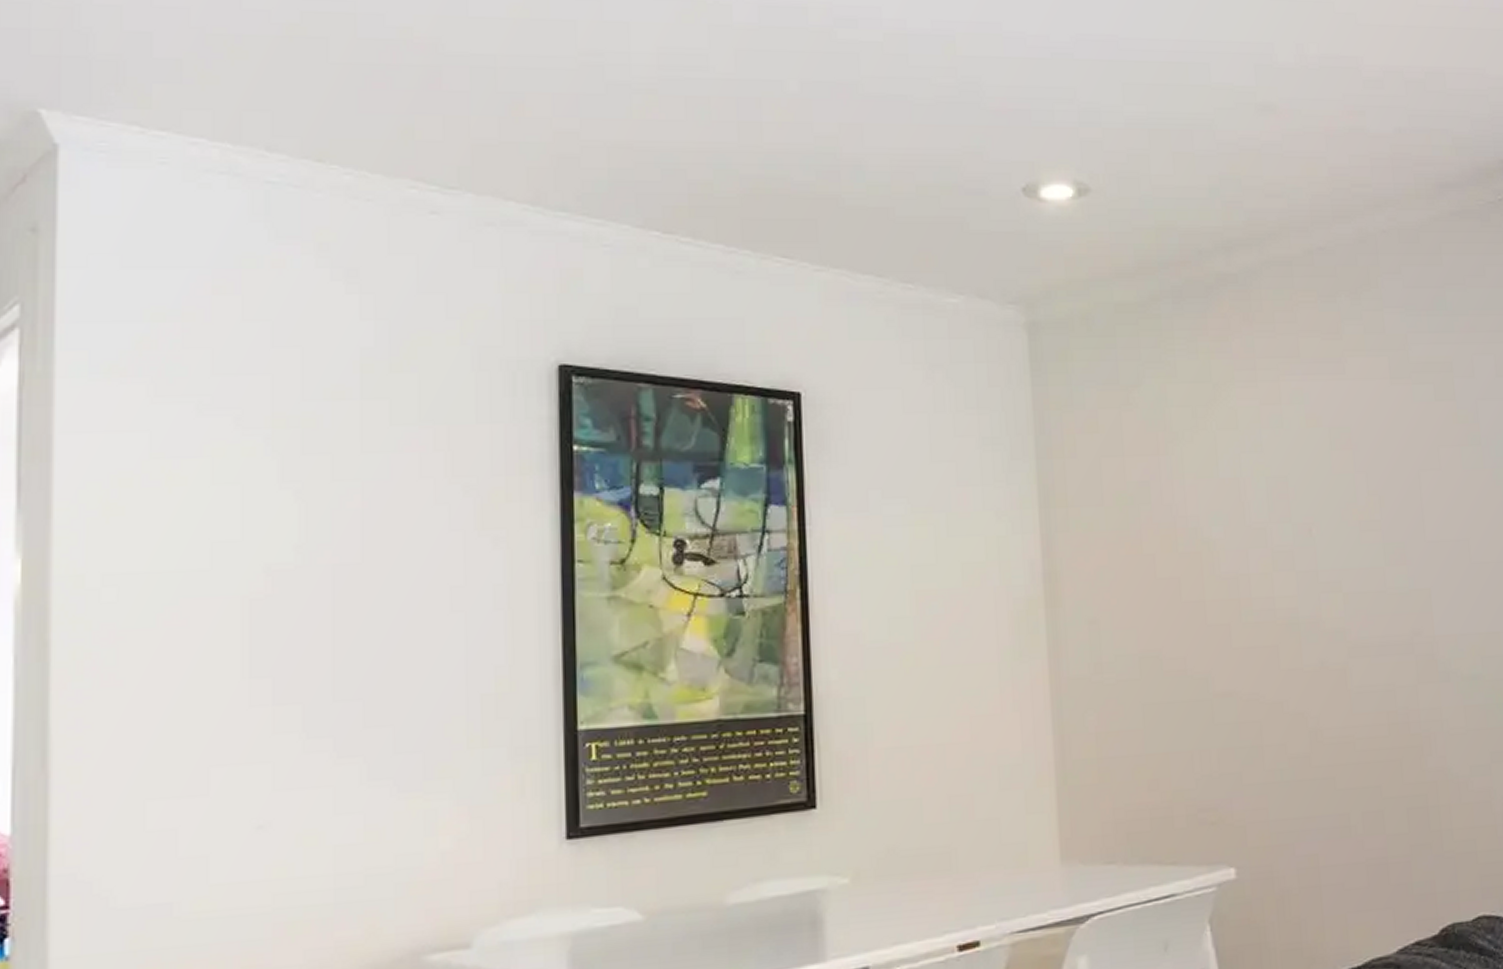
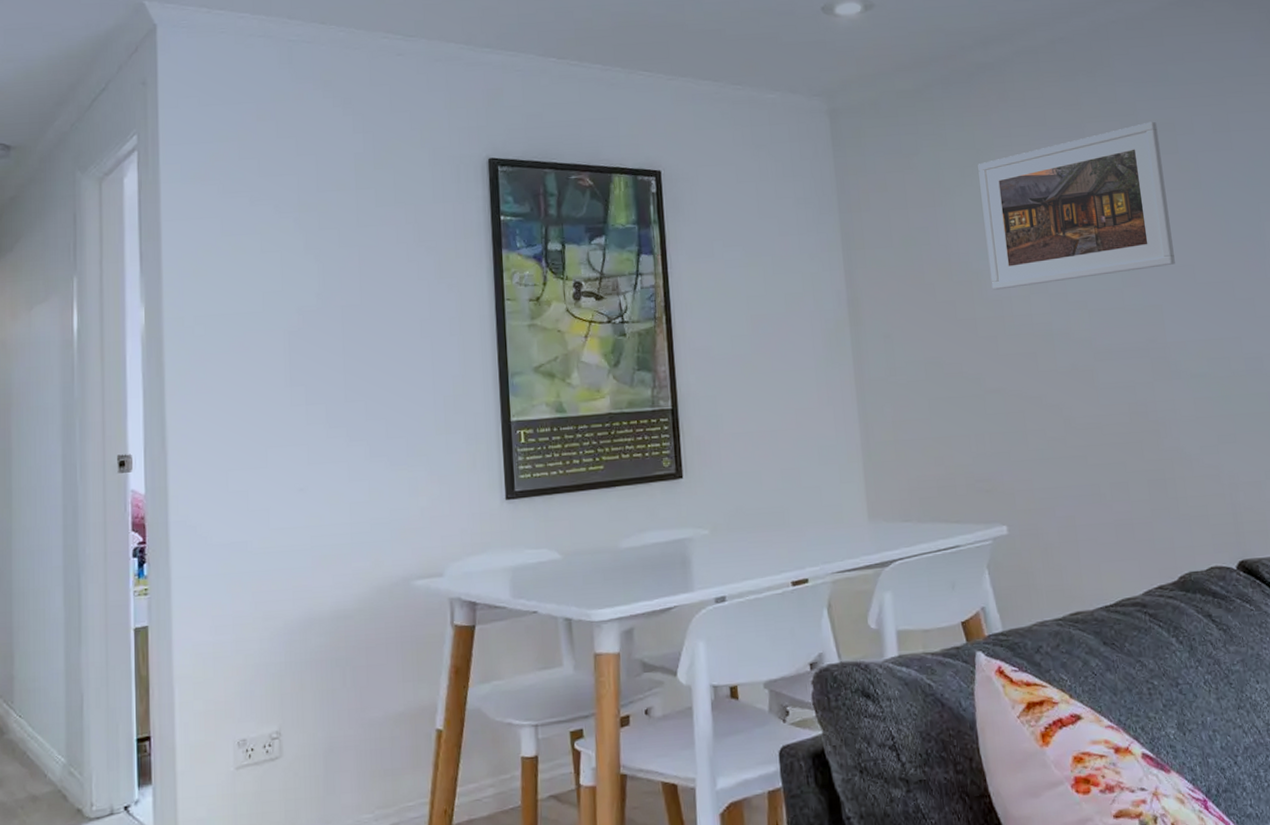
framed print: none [1214,359,1448,565] -> present [978,121,1175,290]

